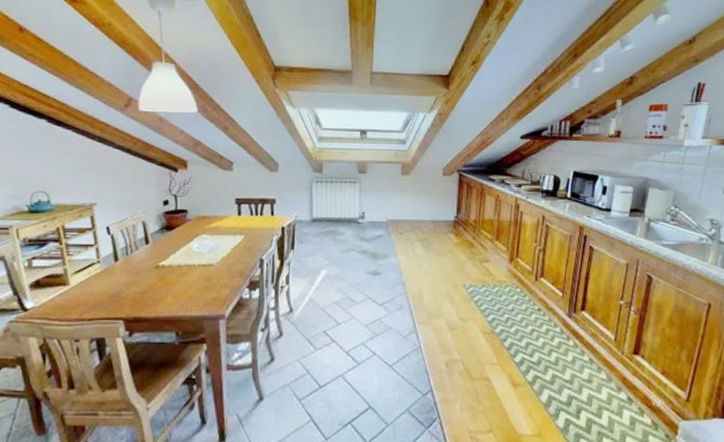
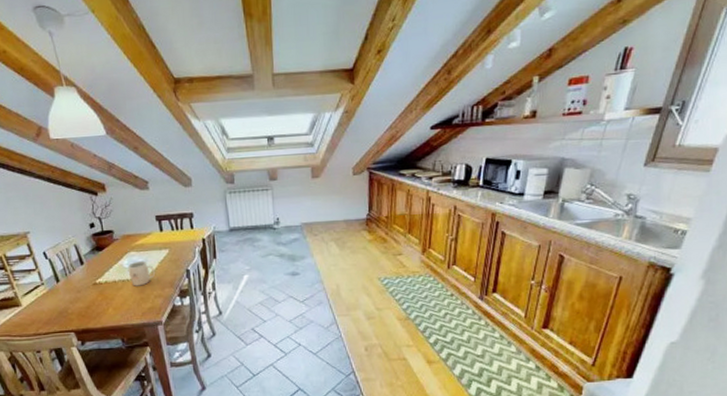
mug: none [196,245,227,273] -> present [127,260,156,286]

